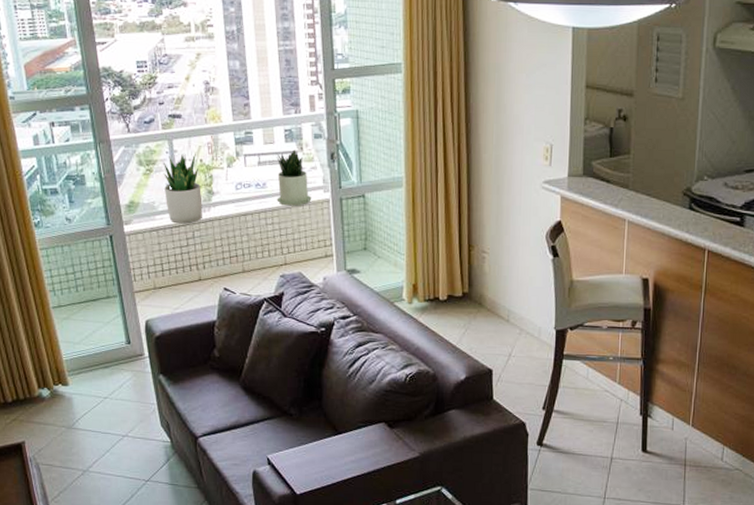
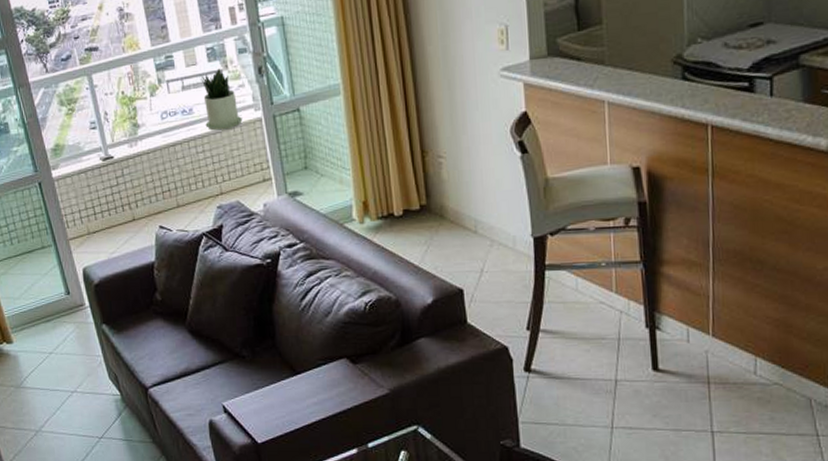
planter: present [162,152,203,224] -> none [84,84,130,163]

